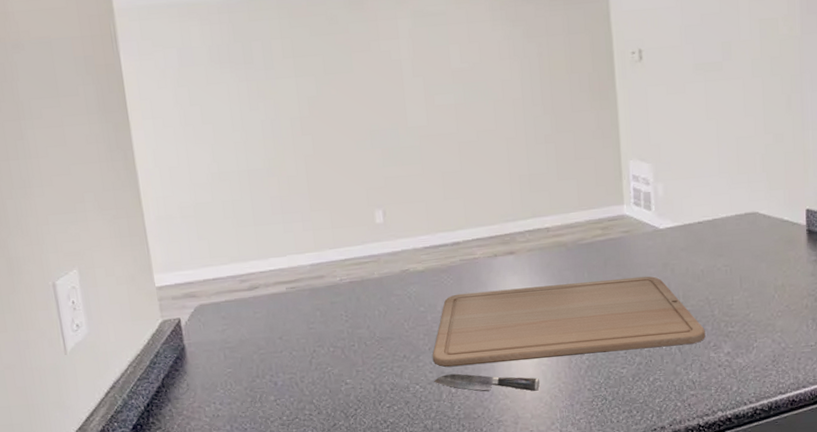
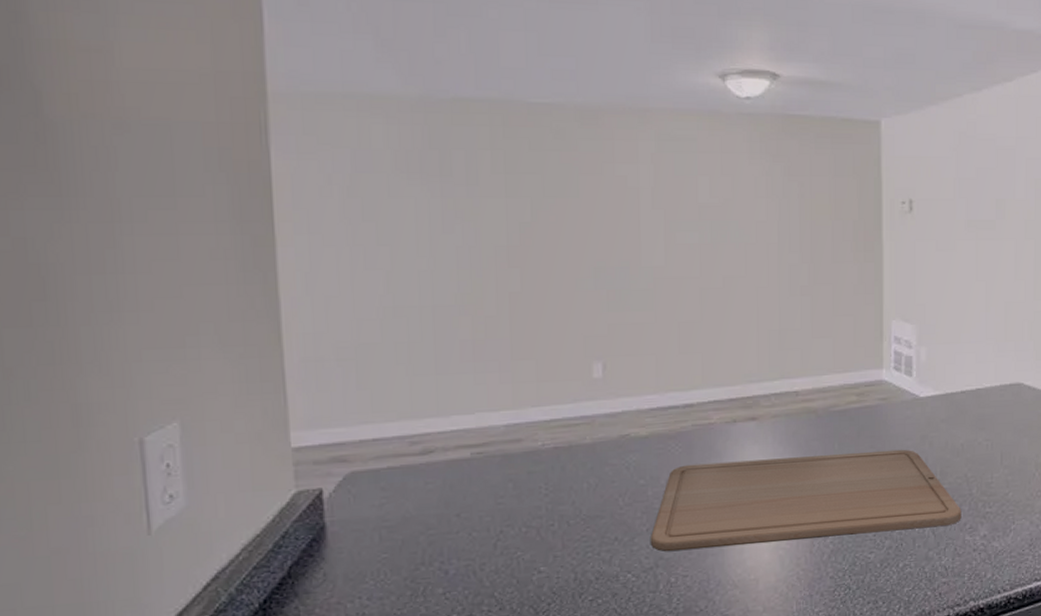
kitchen knife: present [433,373,540,392] -> none [649,559,775,581]

